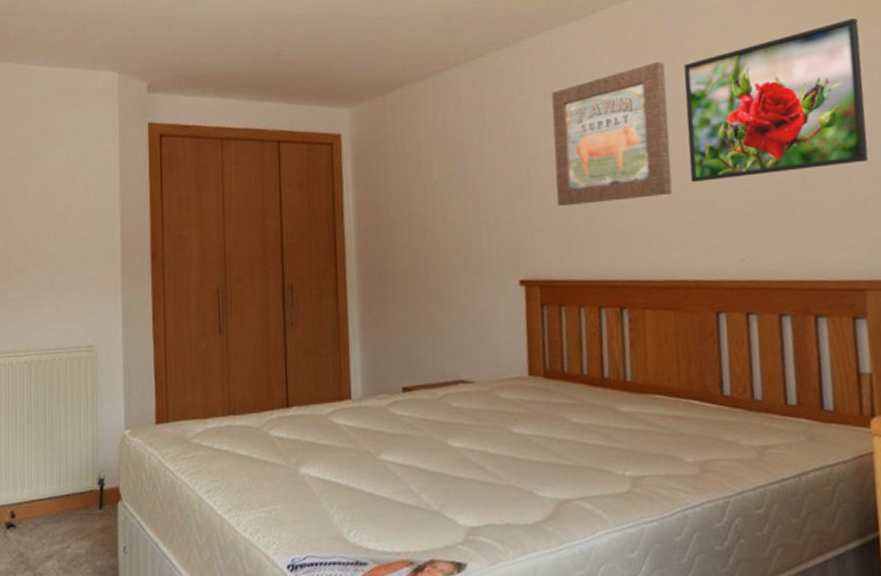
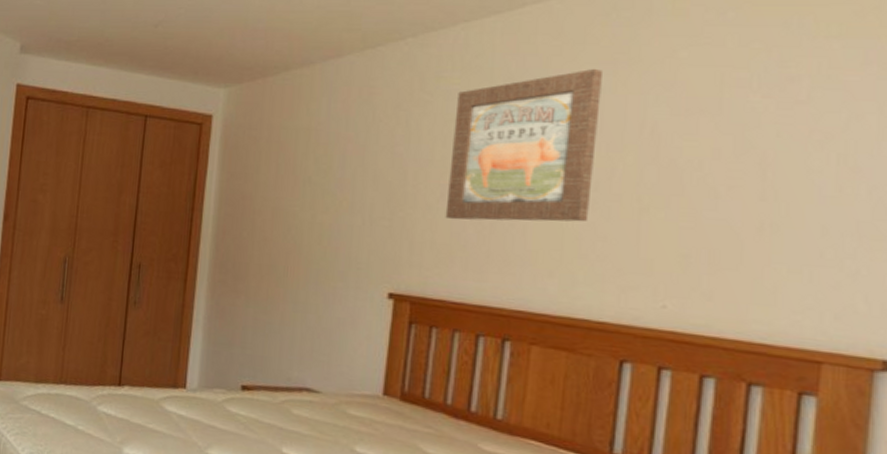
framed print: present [683,17,869,182] -> none [614,36,874,213]

